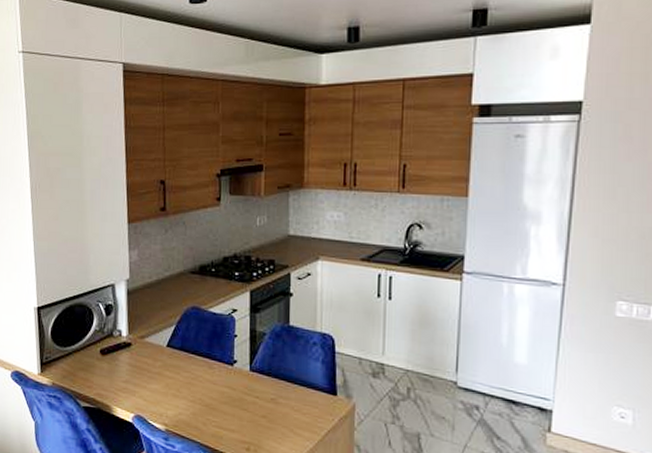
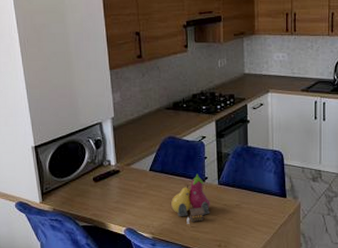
fruit: none [190,356,239,417] -> present [171,174,210,224]

